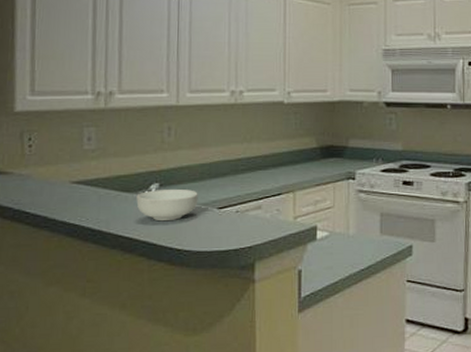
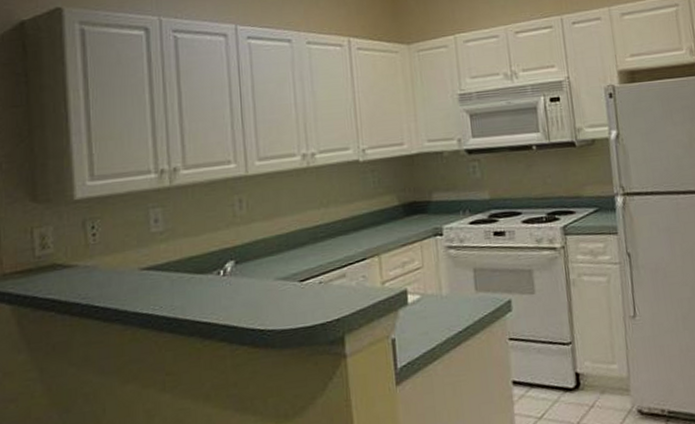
cereal bowl: present [136,189,198,222] -> none [211,264,278,302]

